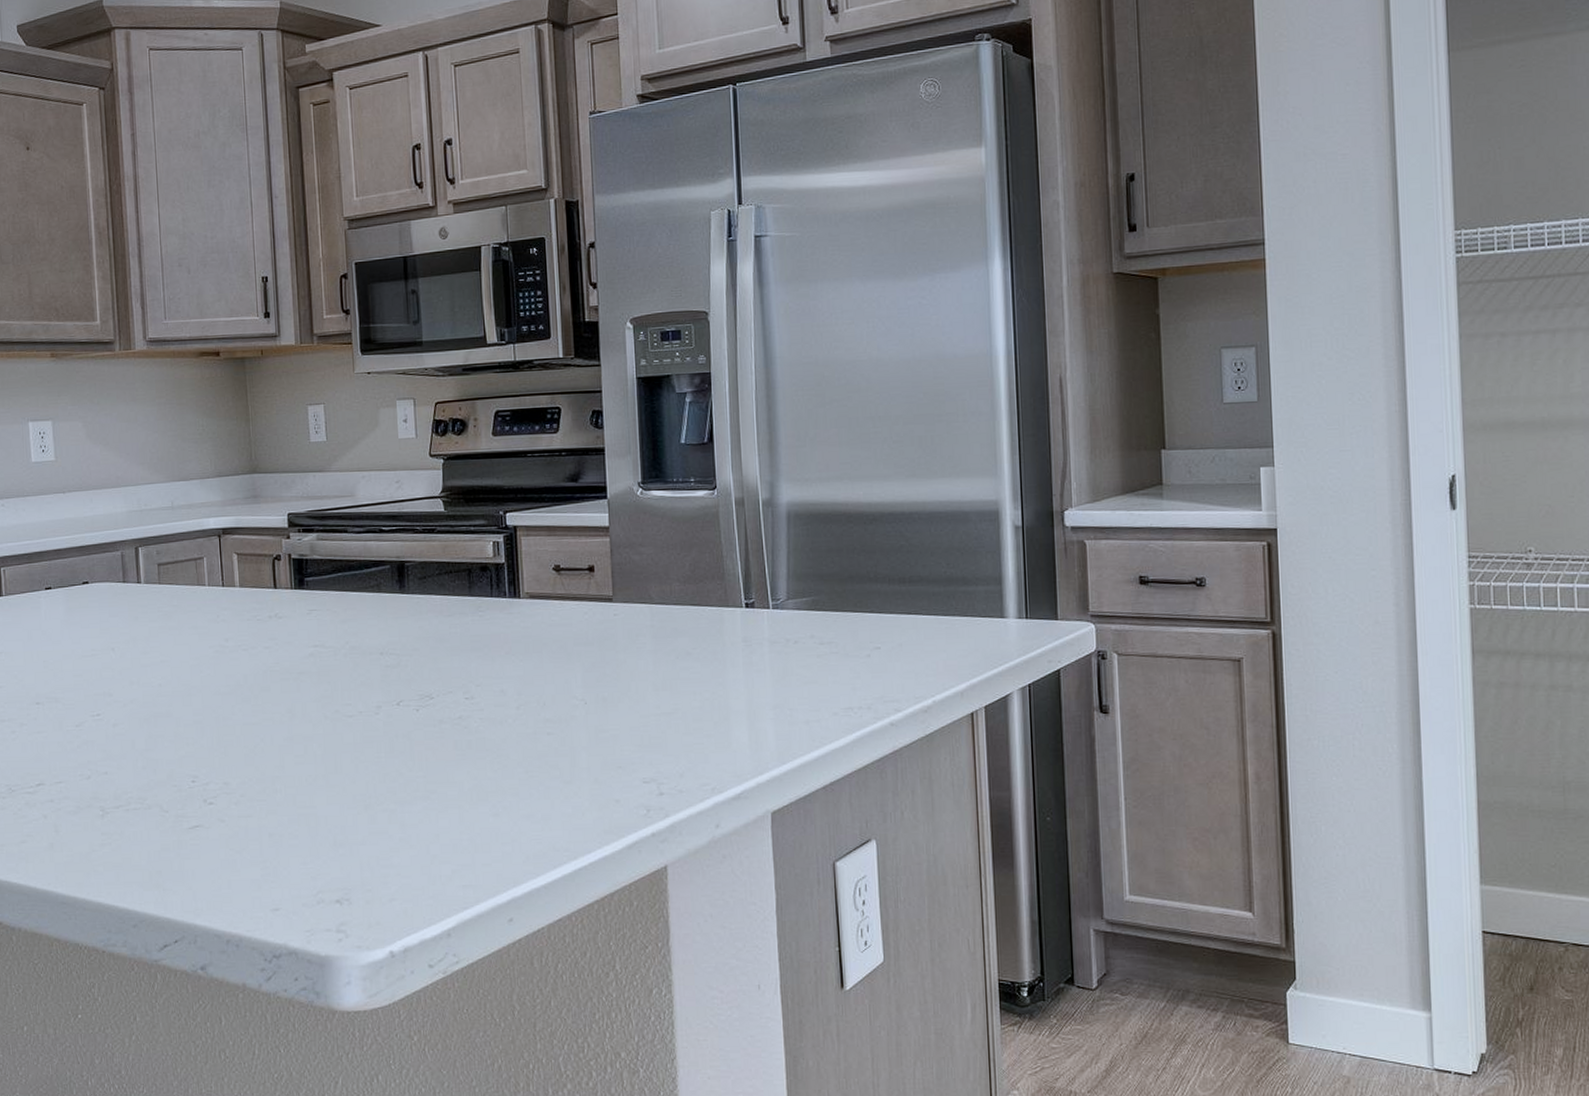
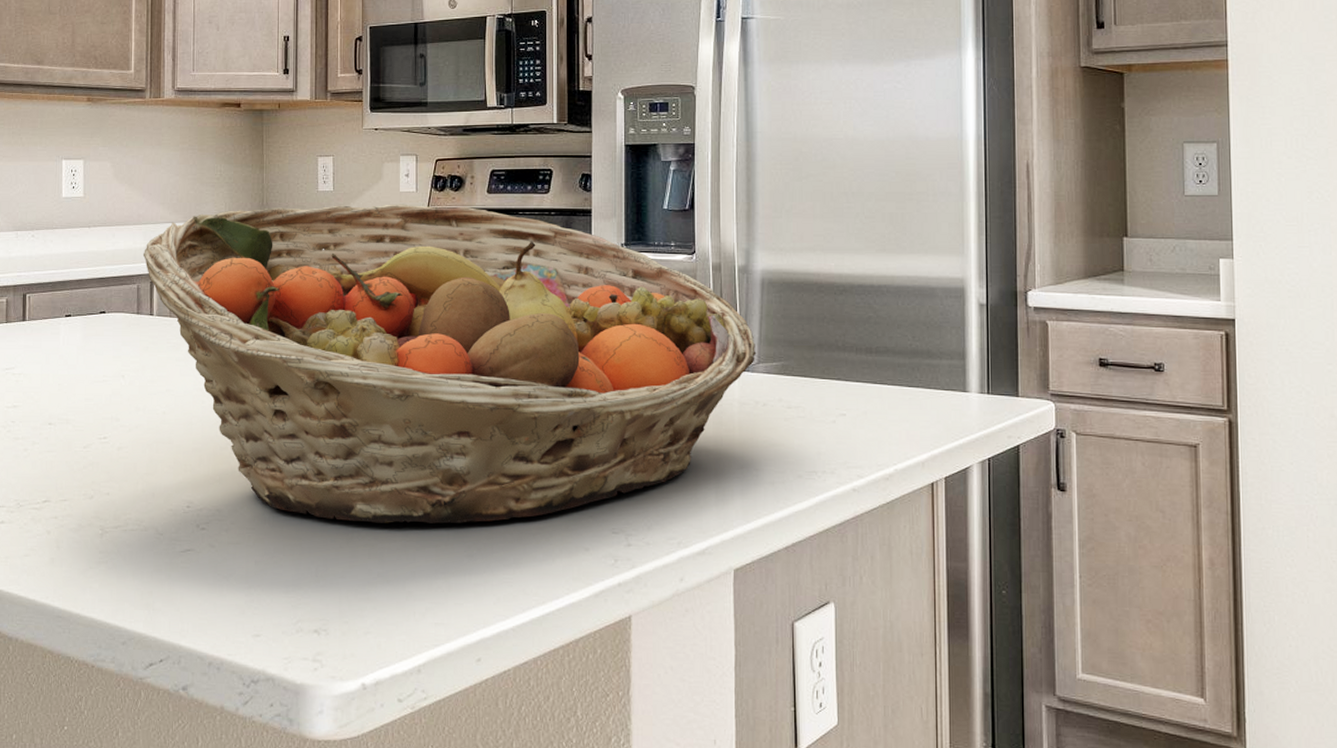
fruit basket: none [124,451,785,787] -> present [142,204,757,524]

